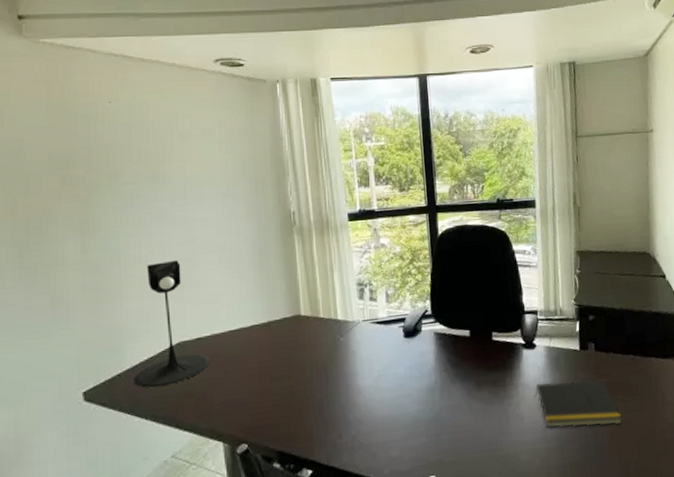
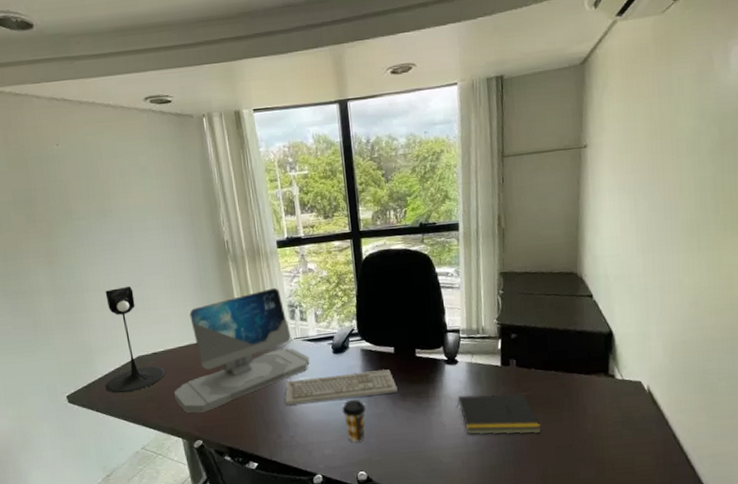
computer monitor: none [218,264,378,410] -> present [174,287,310,413]
keyboard: none [348,355,473,398] -> present [285,369,398,405]
coffee cup: none [412,390,439,441] -> present [342,399,366,443]

